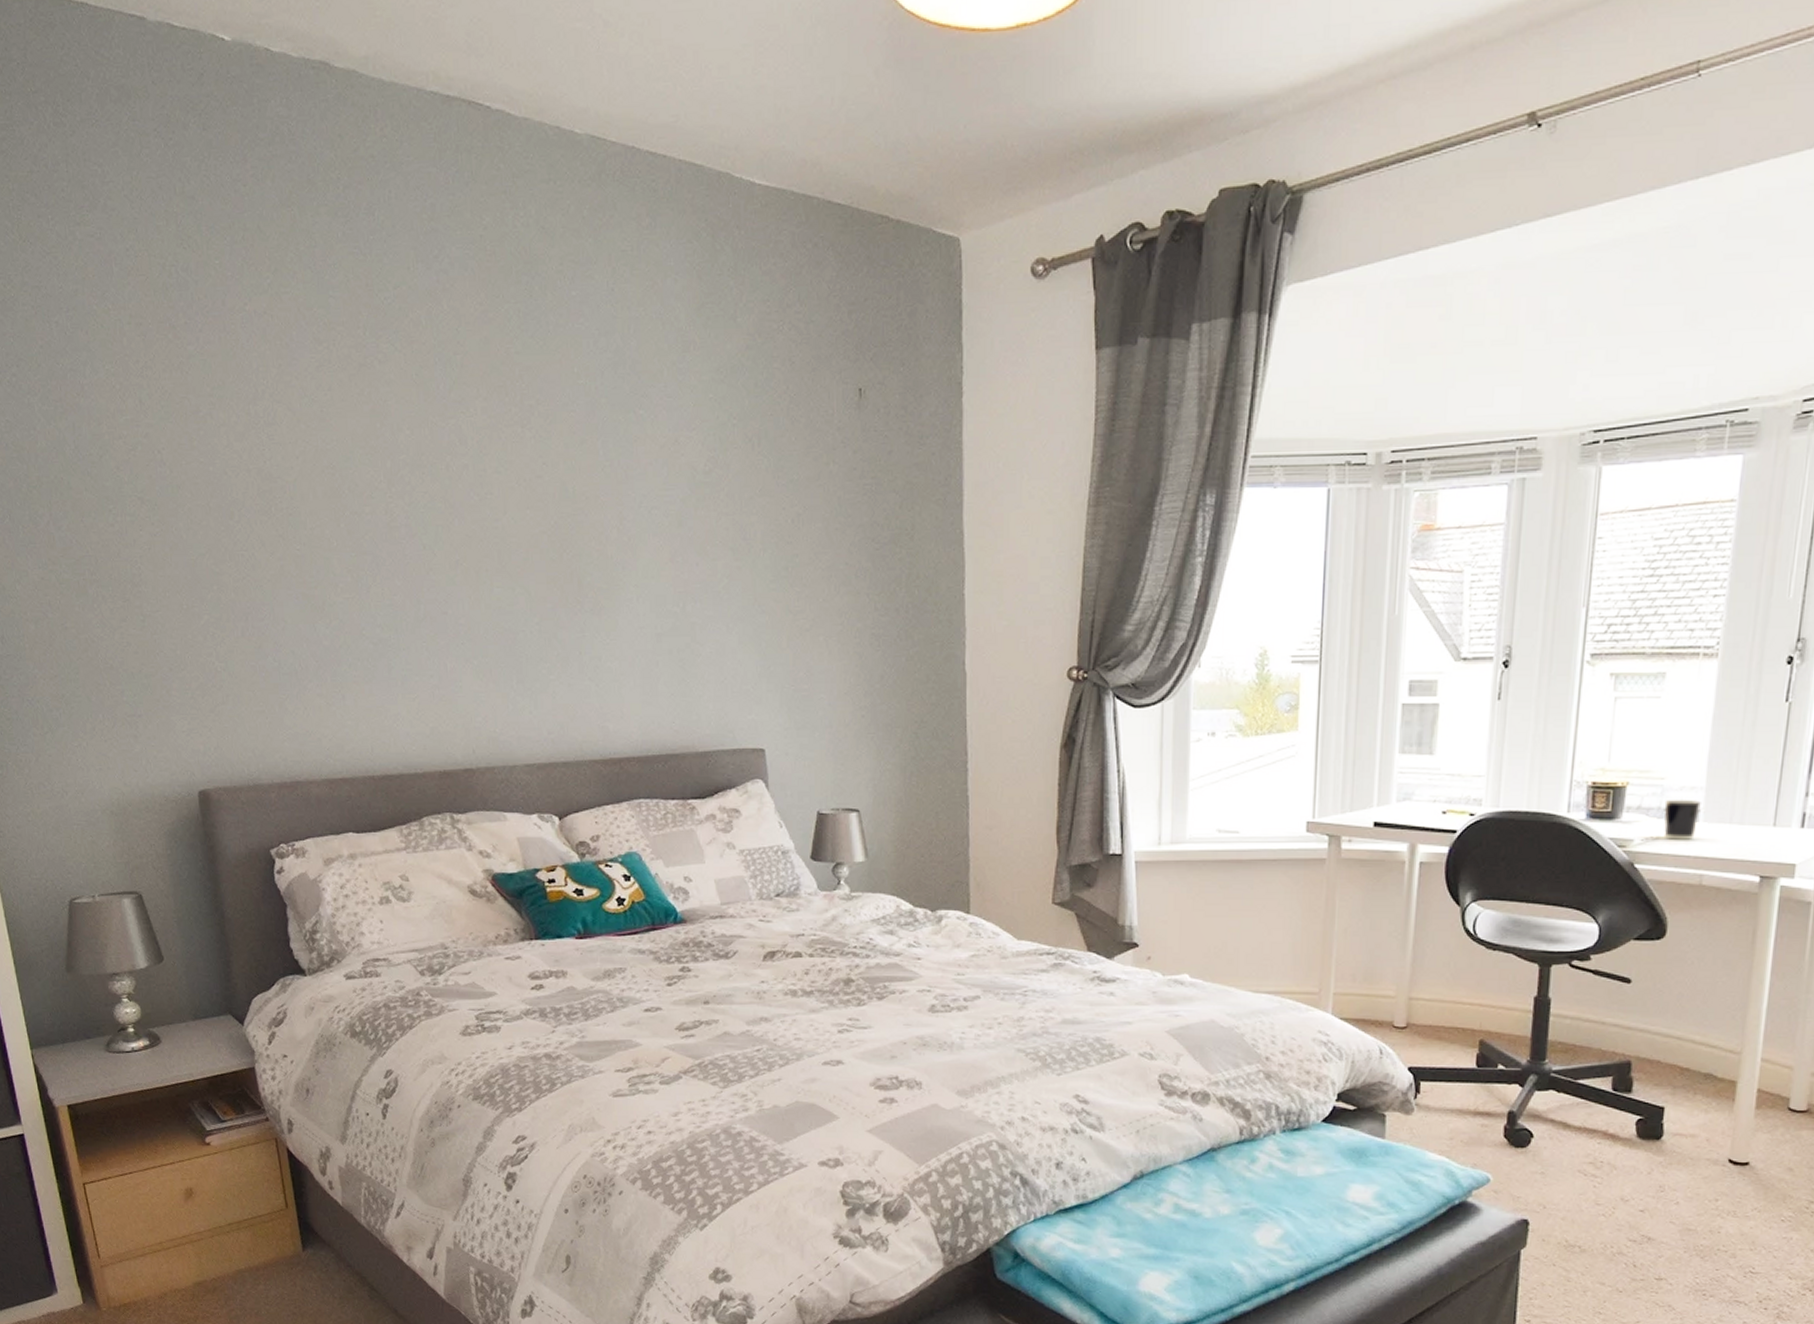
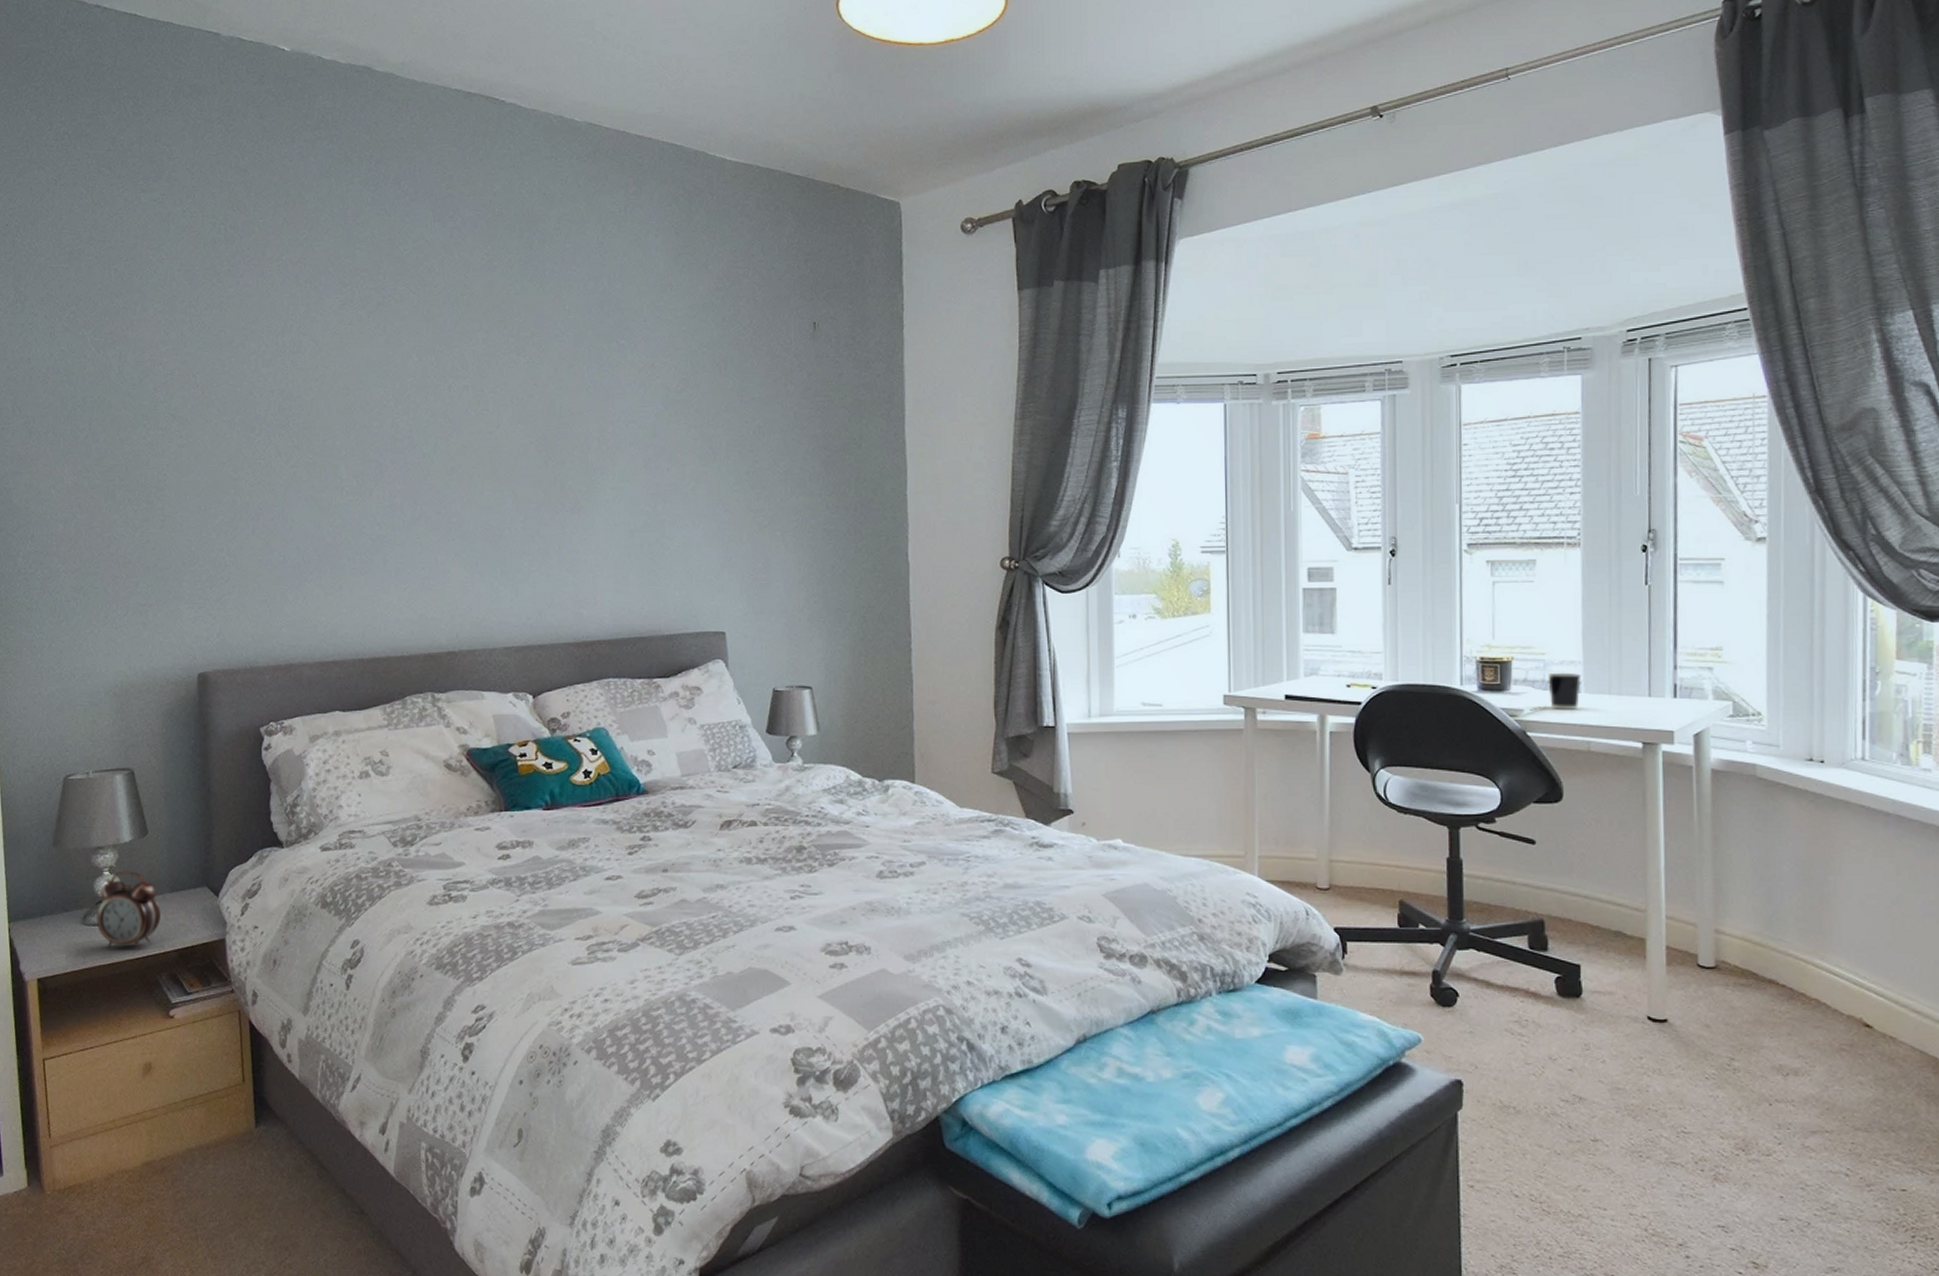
alarm clock: none [119,998,186,1077] -> present [95,871,161,950]

